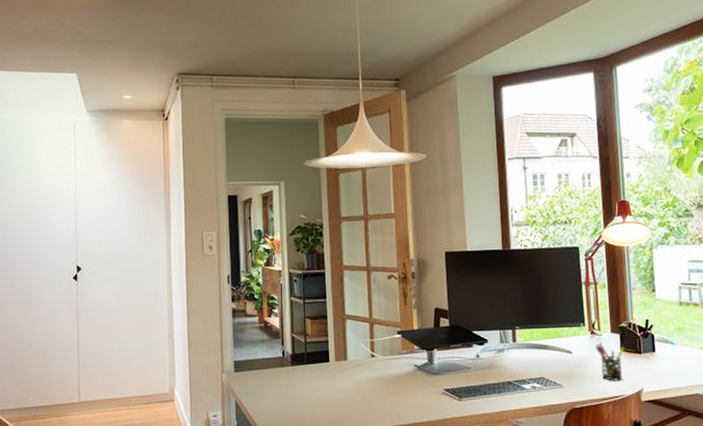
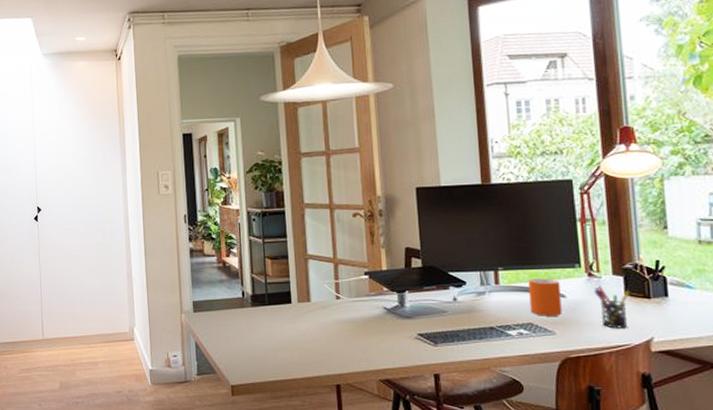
mug: none [541,336,569,371] -> present [528,278,562,316]

